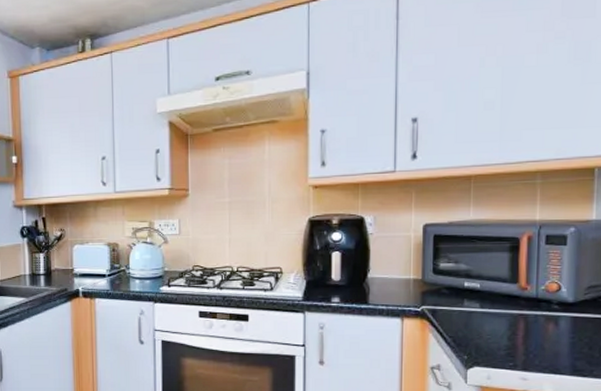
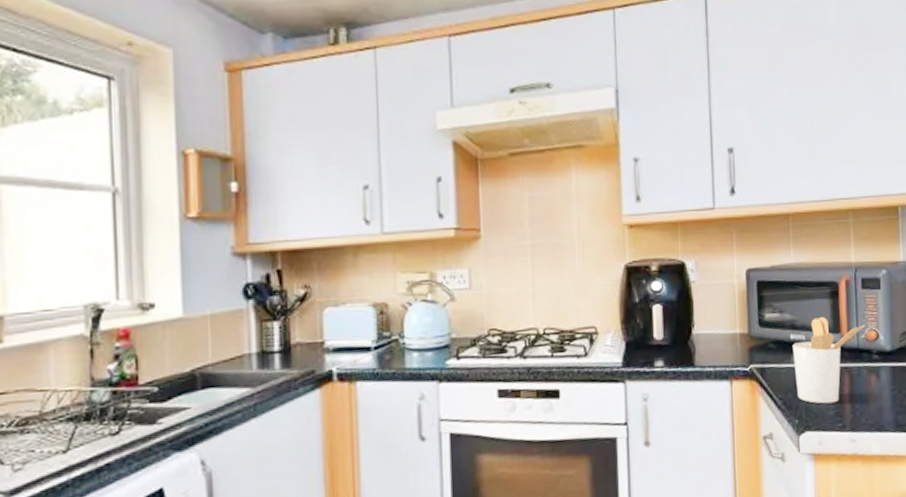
utensil holder: none [466,269,547,345] -> present [792,317,866,404]

